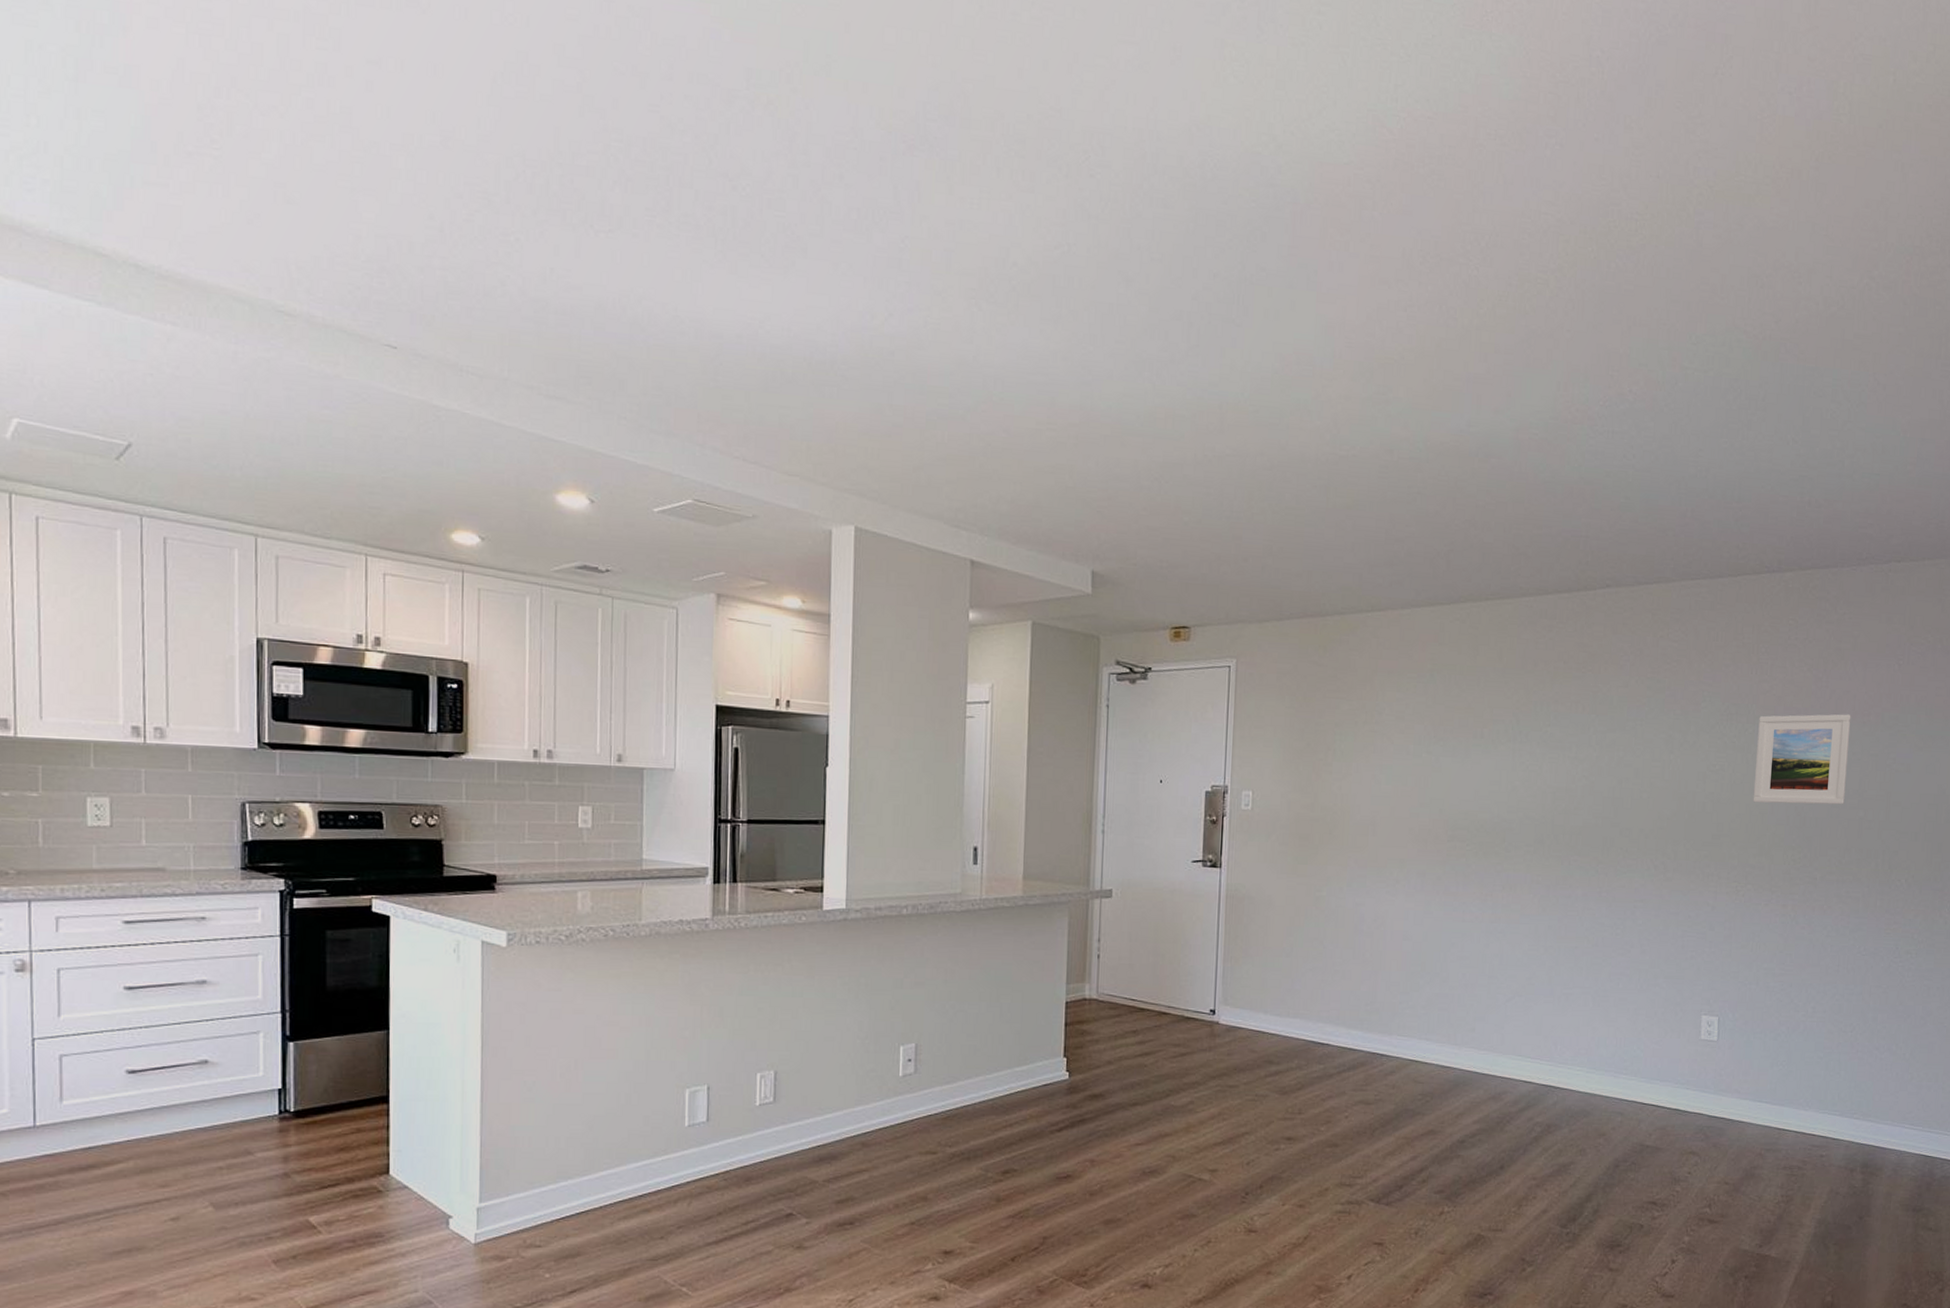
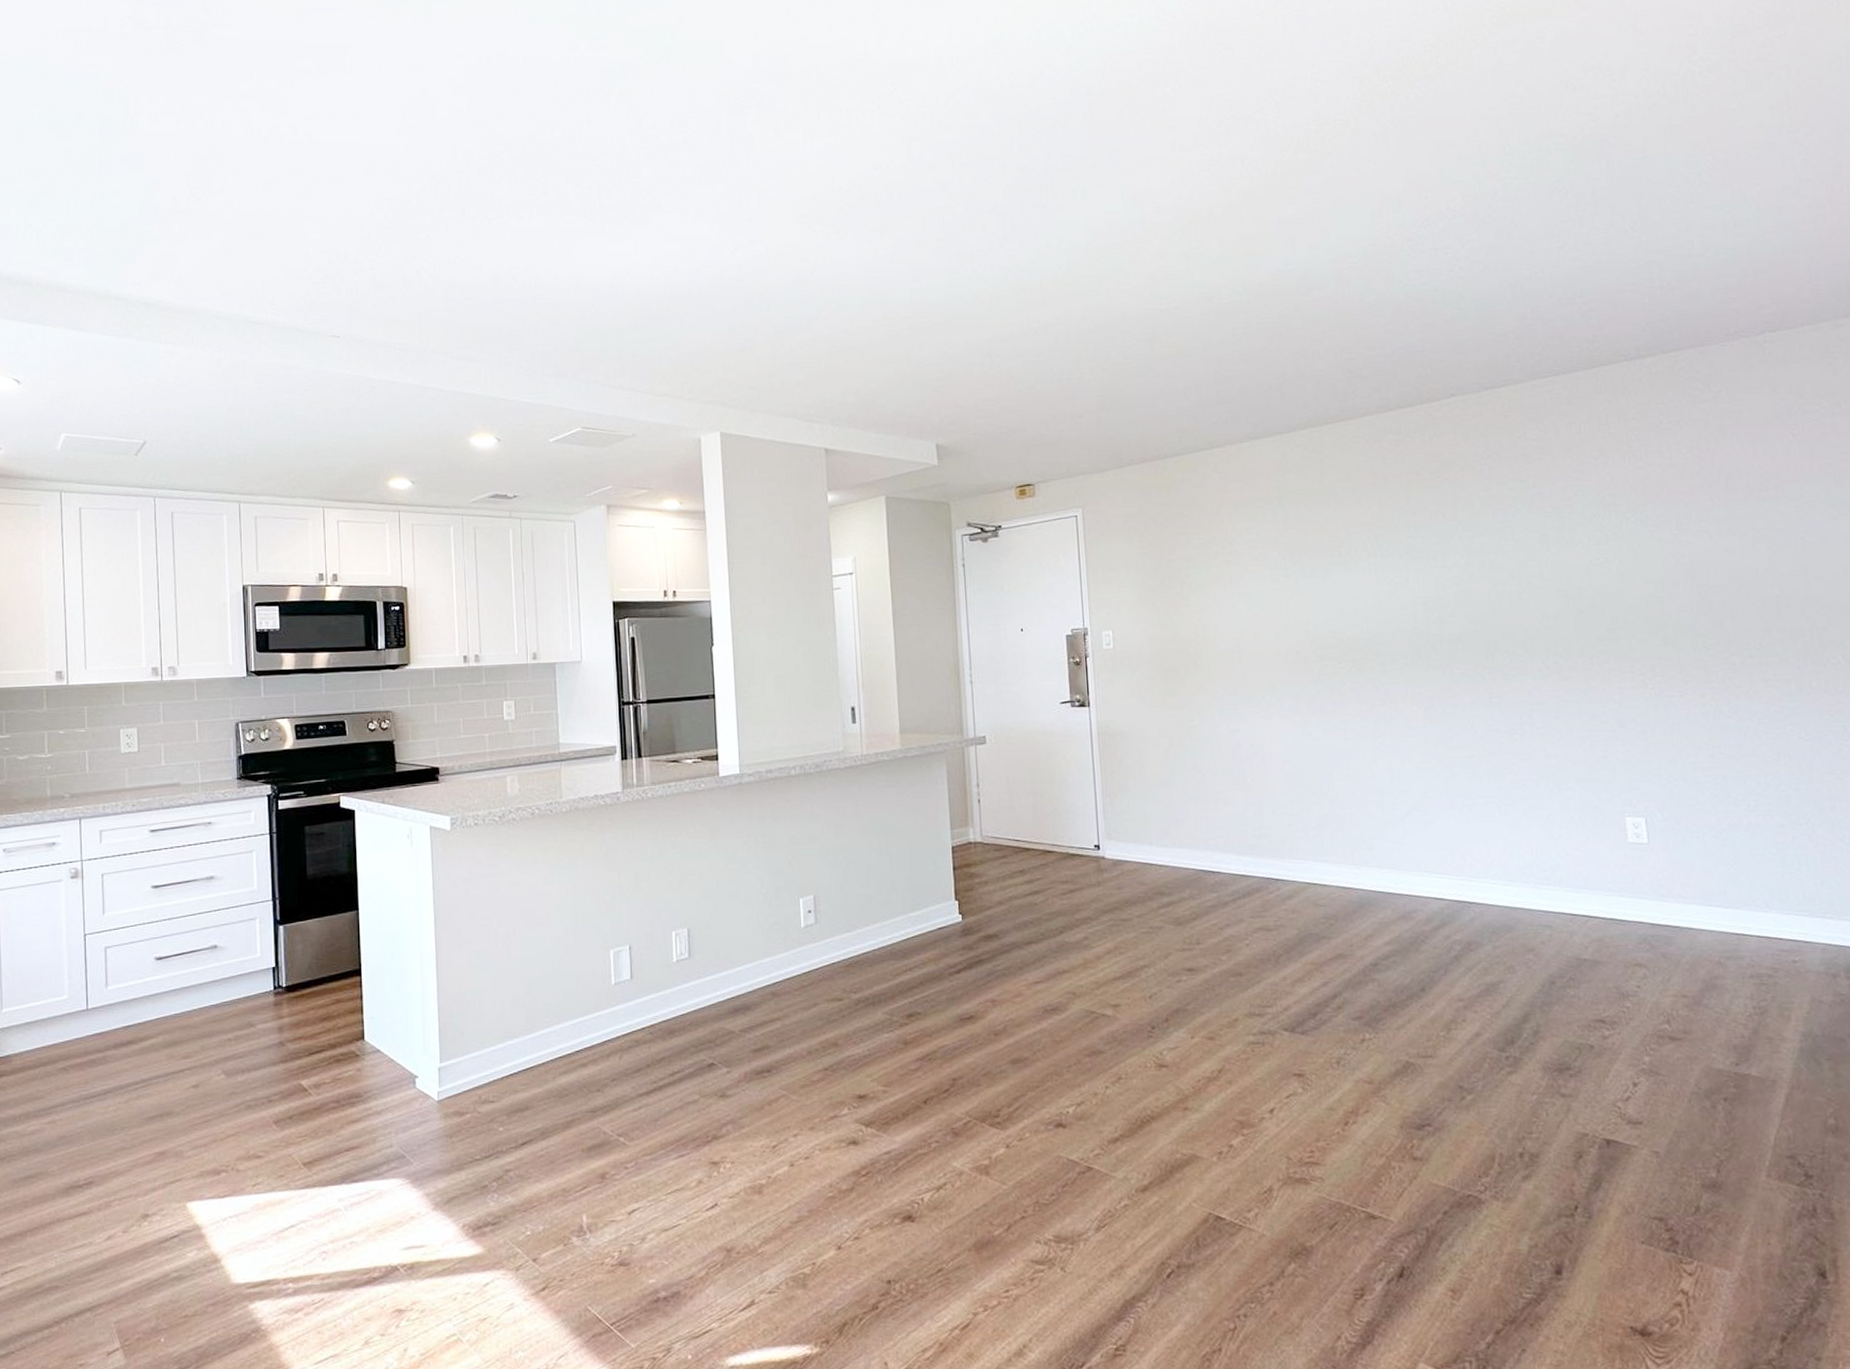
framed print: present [1753,714,1851,805] -> none [1640,491,1755,592]

